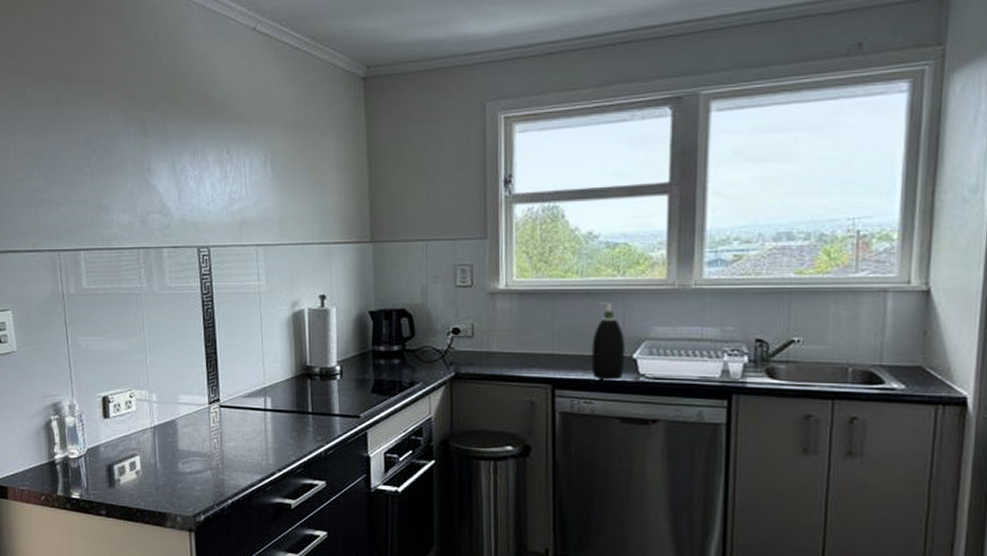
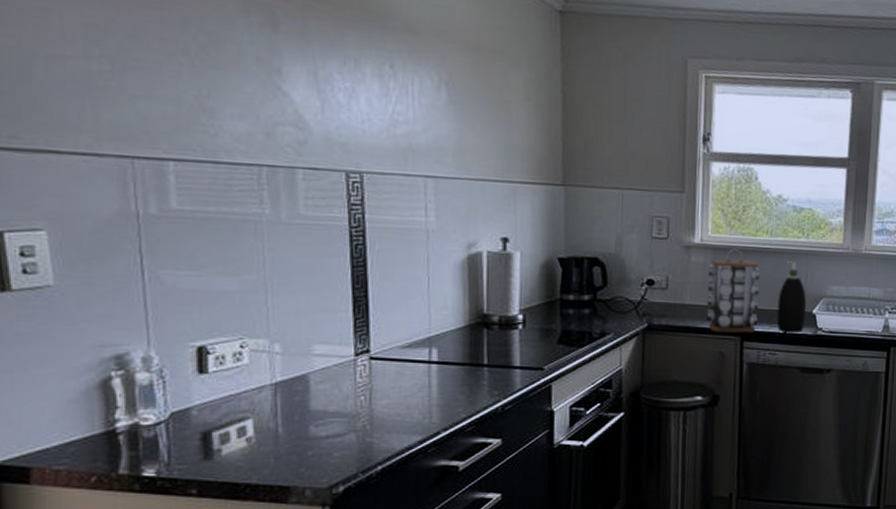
spice rack: none [514,292,571,382] -> present [706,248,760,334]

